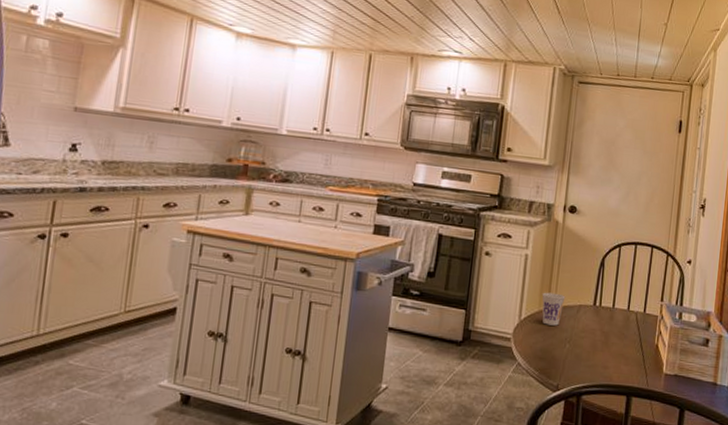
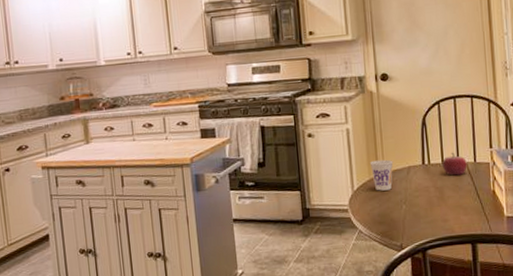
fruit: none [612,298,637,323] -> present [442,152,467,176]

